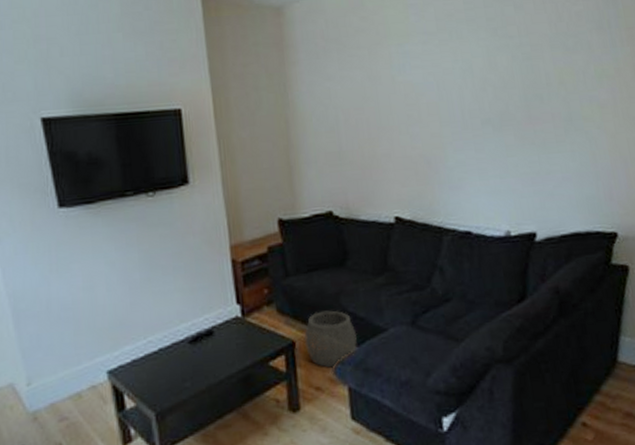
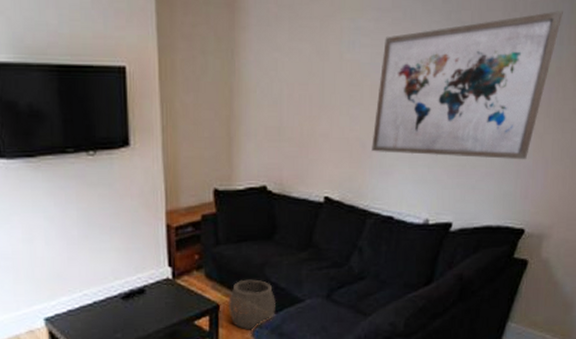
wall art: none [434,17,610,168] -> present [372,11,563,160]

